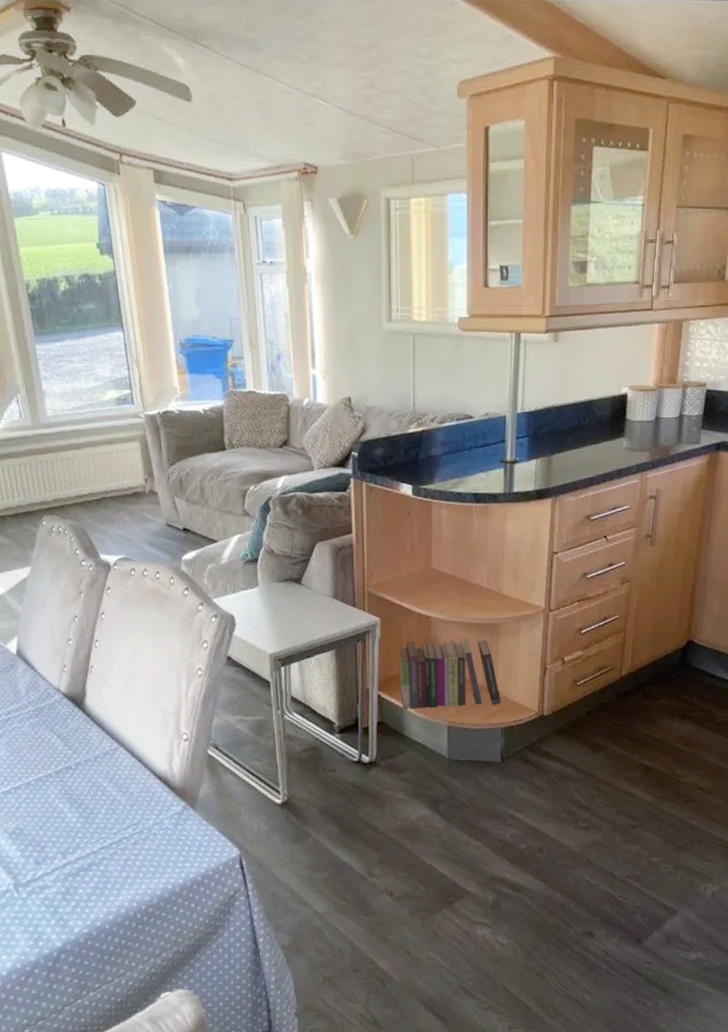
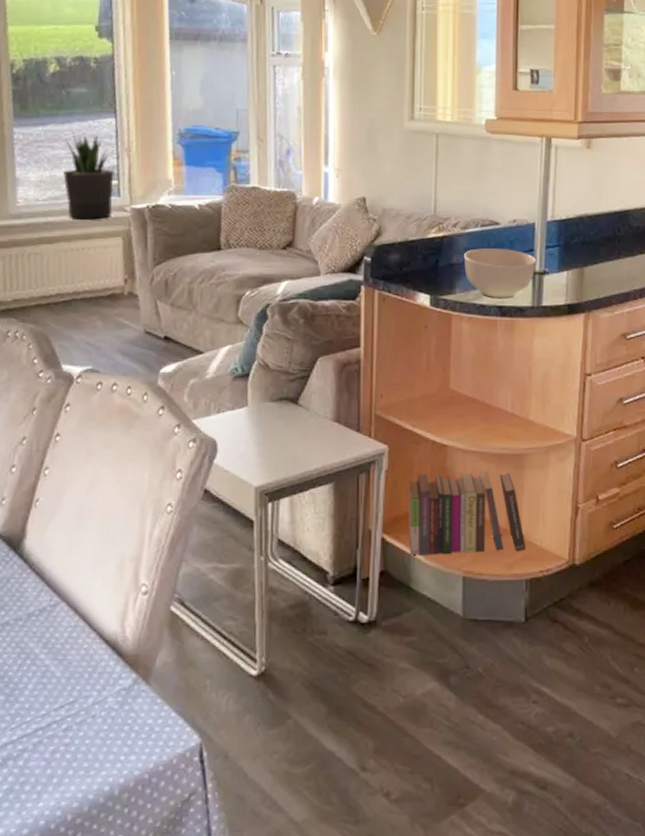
planter: none [81,345,129,427] -> present [63,130,114,220]
bowl: none [441,441,508,487] -> present [463,248,537,299]

